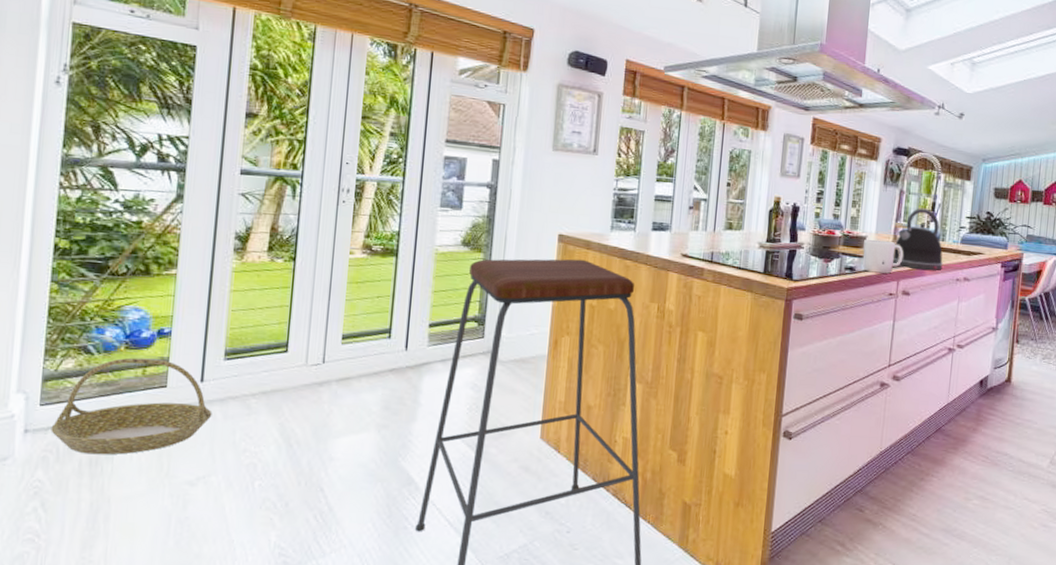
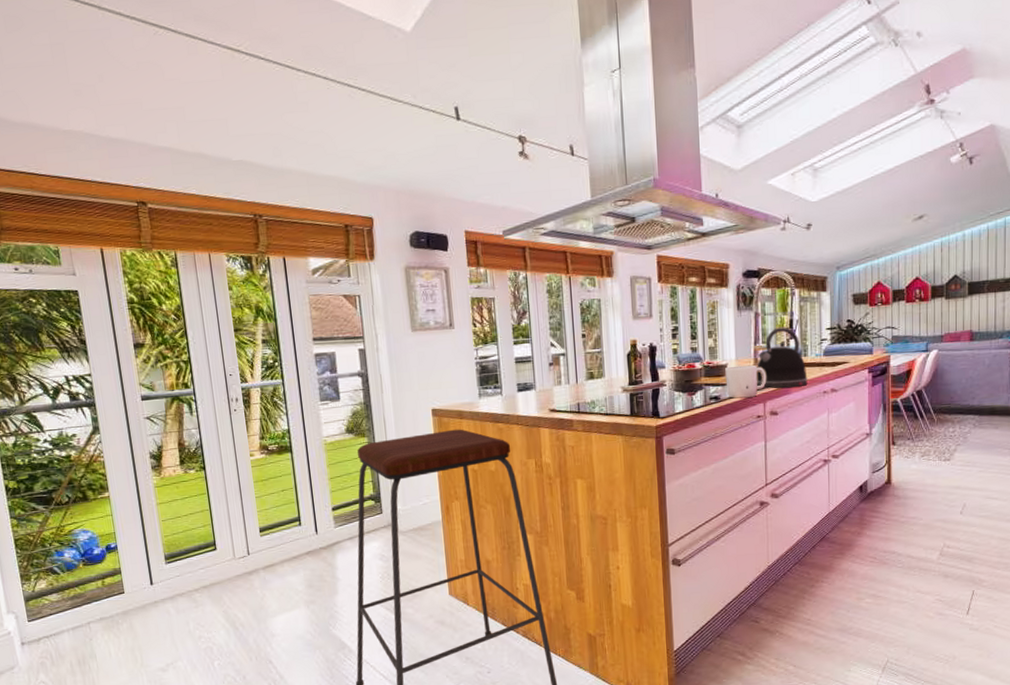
basket: present [51,357,212,455] -> none [41,570,167,657]

